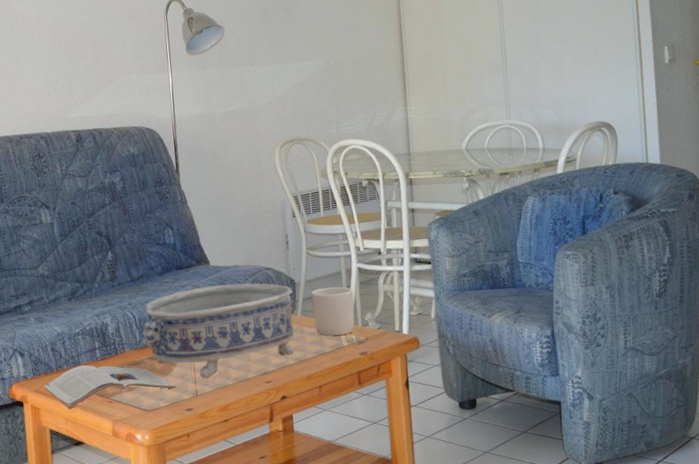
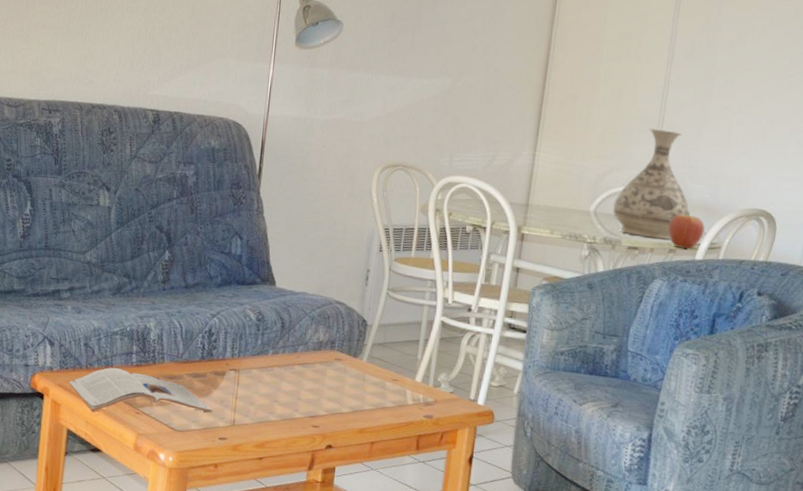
decorative bowl: present [142,283,294,379] -> none [186,308,362,409]
mug: present [310,286,355,336] -> none [380,335,431,392]
vase: none [480,69,544,163] -> present [613,129,690,240]
fruit: none [529,134,560,166] -> present [667,212,705,249]

